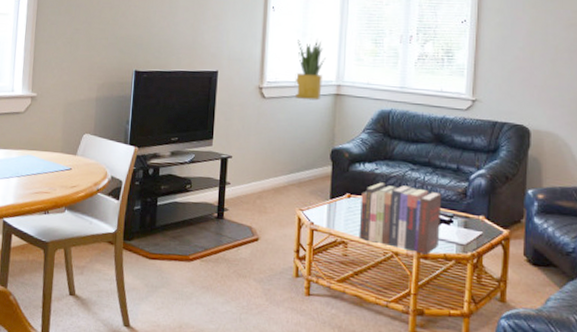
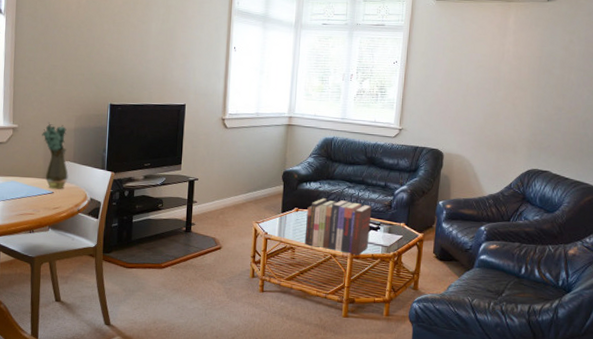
vase: none [61,90,88,165] -> present [42,122,69,189]
planter: present [294,39,326,101] -> none [253,76,280,130]

